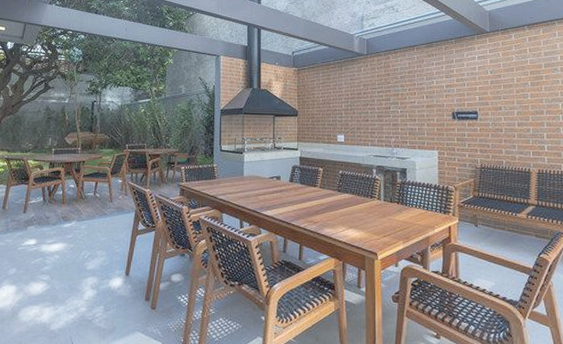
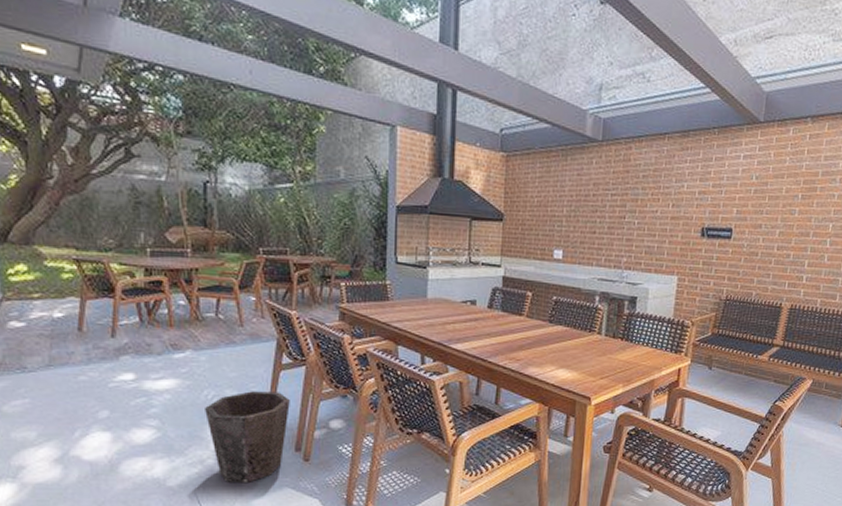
waste bin: none [82,252,143,327] -> present [205,391,290,482]

